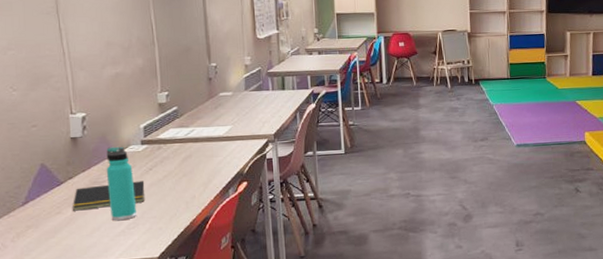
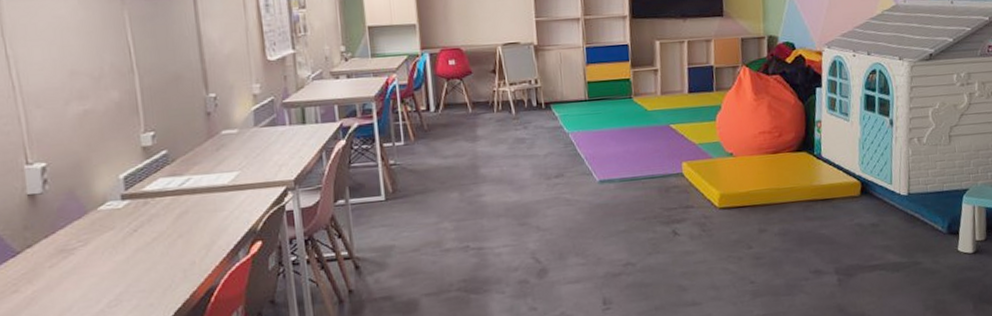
notepad: present [72,181,145,211] -> none [32,245,129,288]
thermos bottle: present [106,146,136,221] -> none [75,203,119,298]

